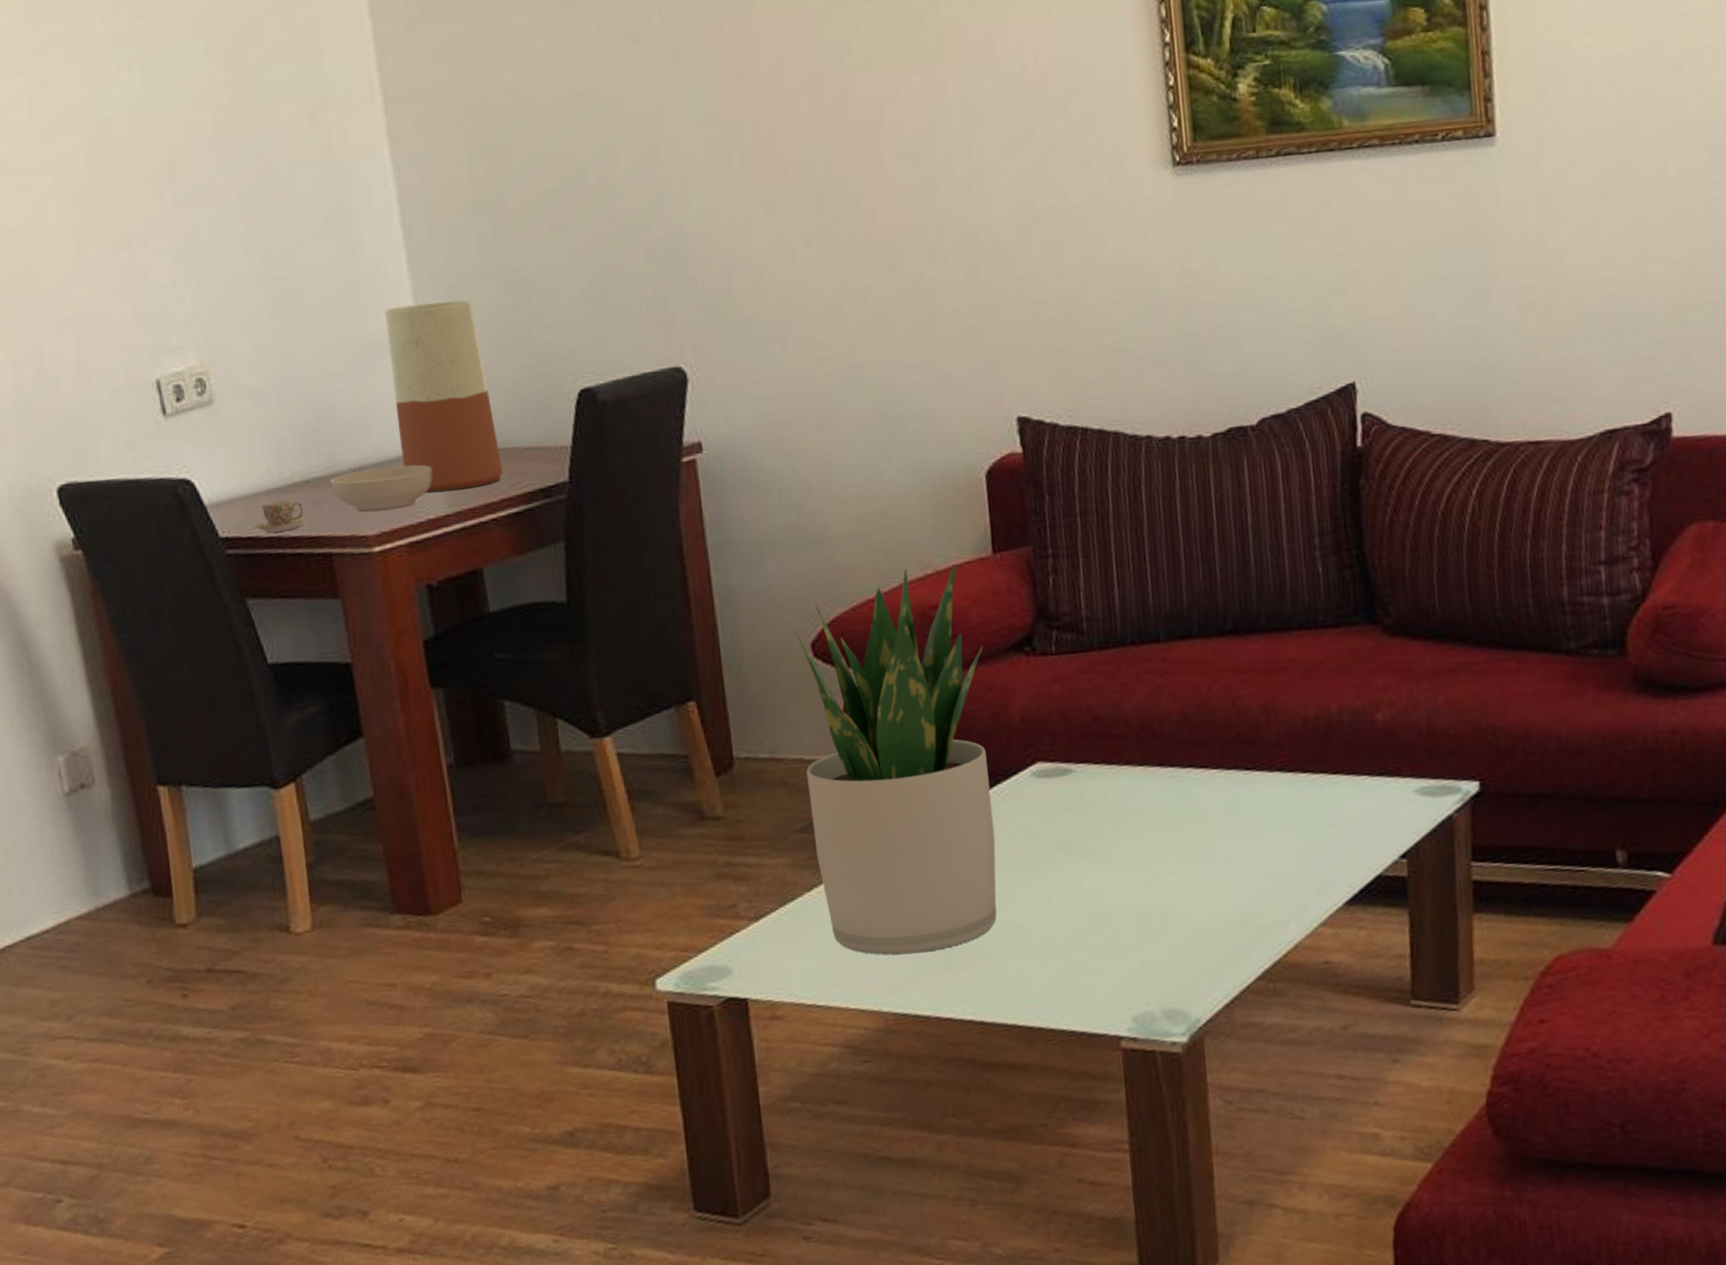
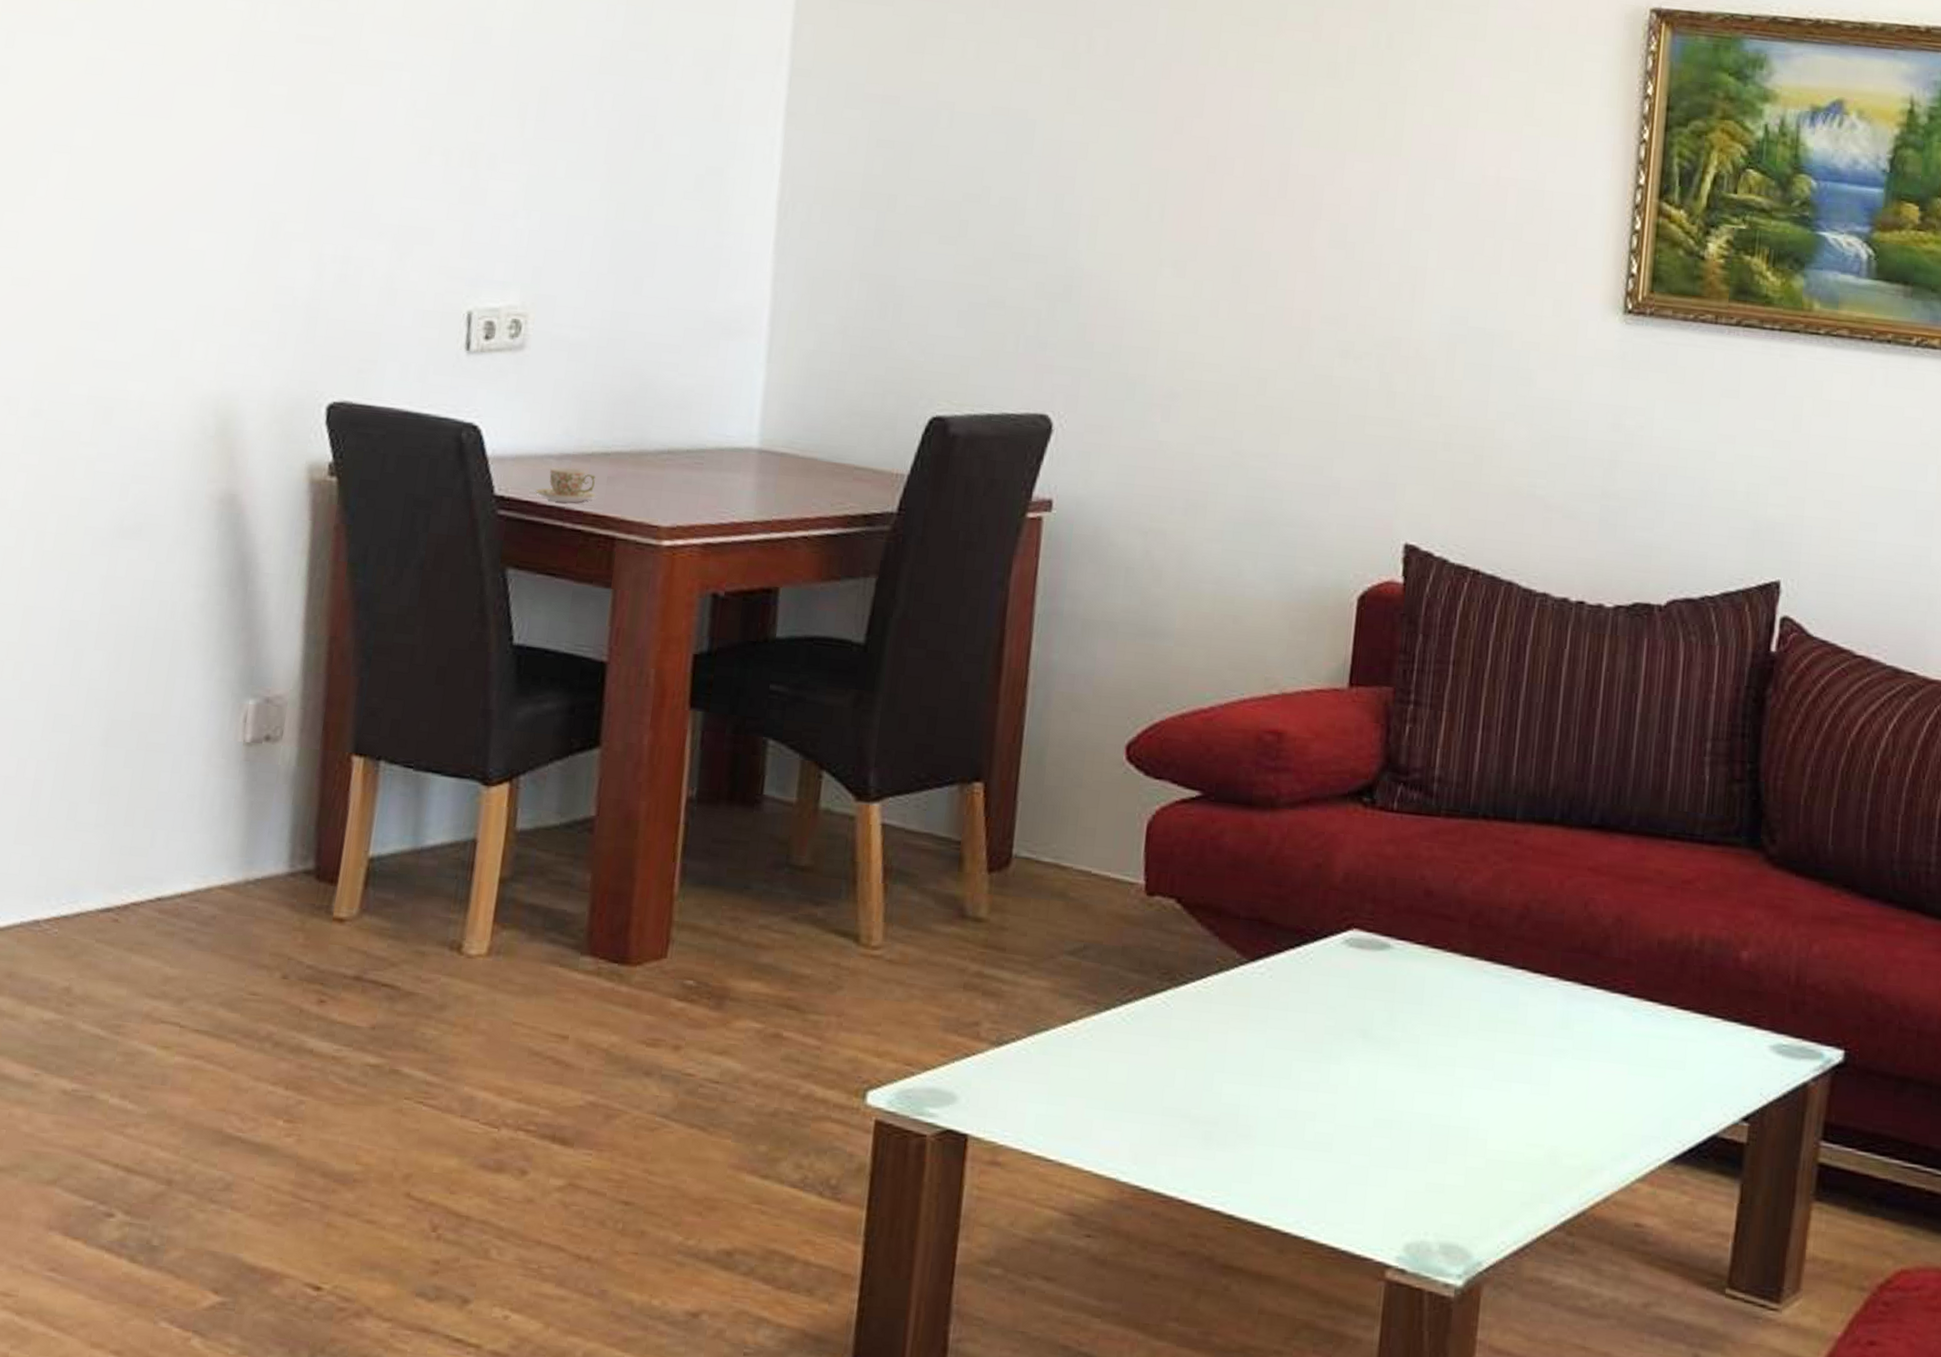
bowl: present [331,465,433,512] -> none [633,454,749,504]
vase: present [384,300,503,492] -> none [717,288,836,498]
planter: present [793,563,997,955] -> none [1082,684,1318,1122]

